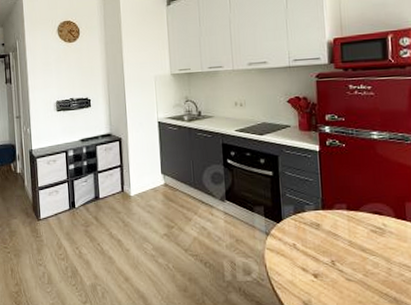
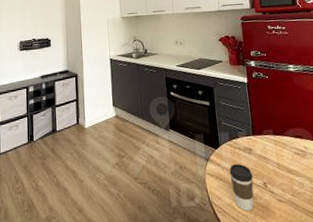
coffee cup: none [292,240,319,289] -> present [229,164,254,211]

